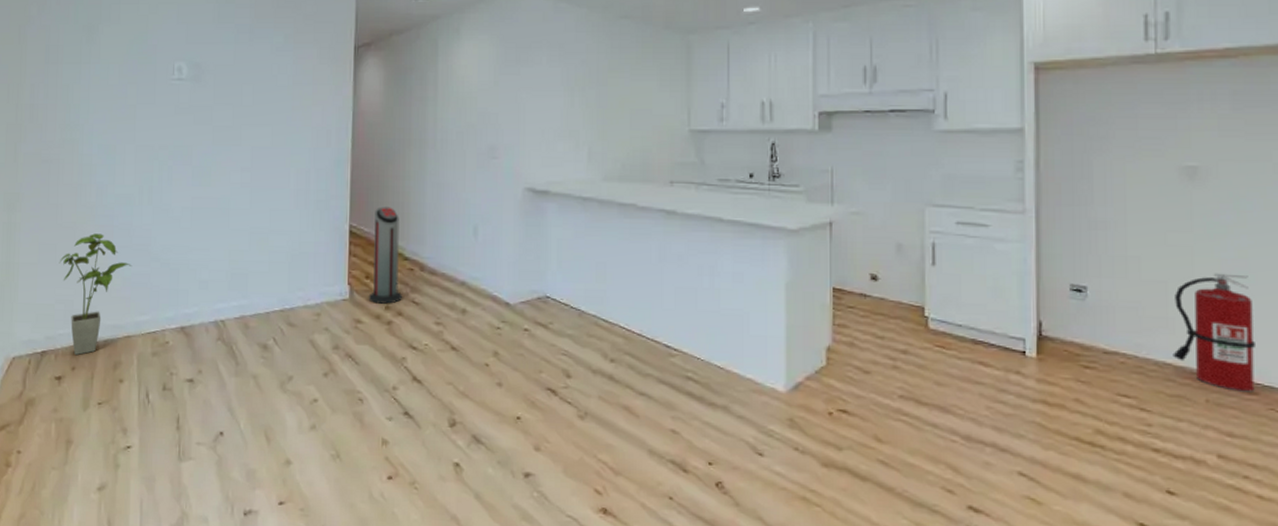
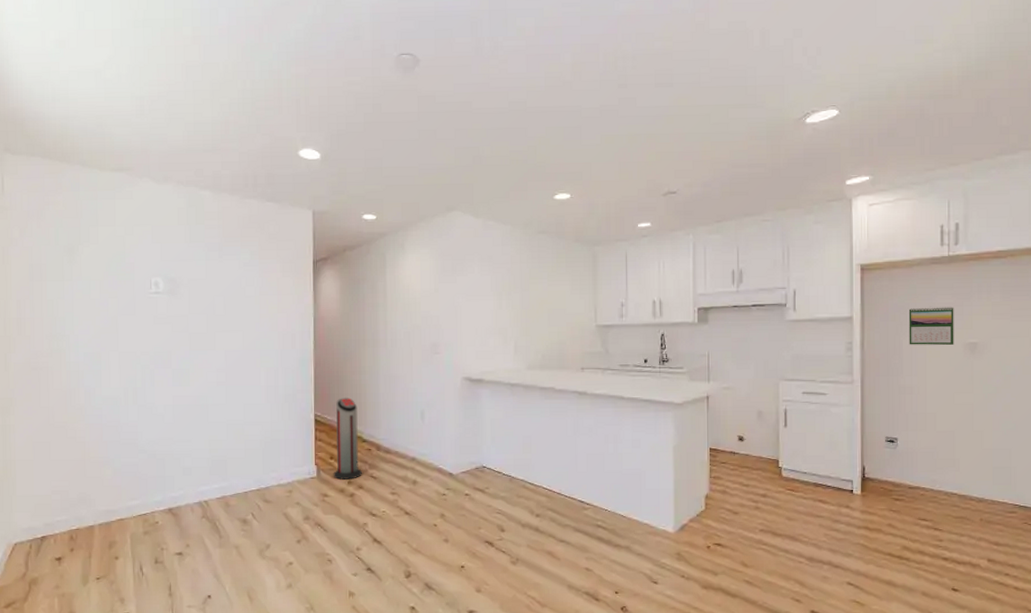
house plant: present [59,233,133,355] -> none [53,431,122,538]
calendar: none [1101,118,1165,168] -> present [908,307,954,345]
fire extinguisher: present [1173,273,1255,392] -> none [958,423,1015,512]

